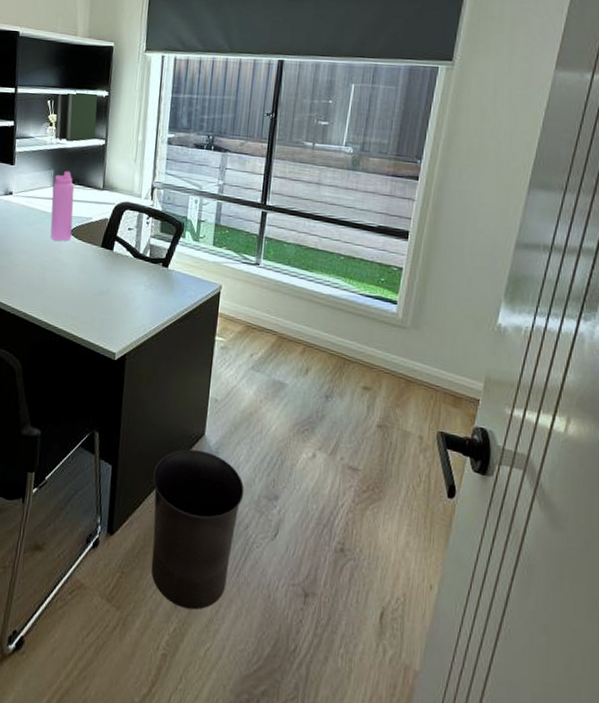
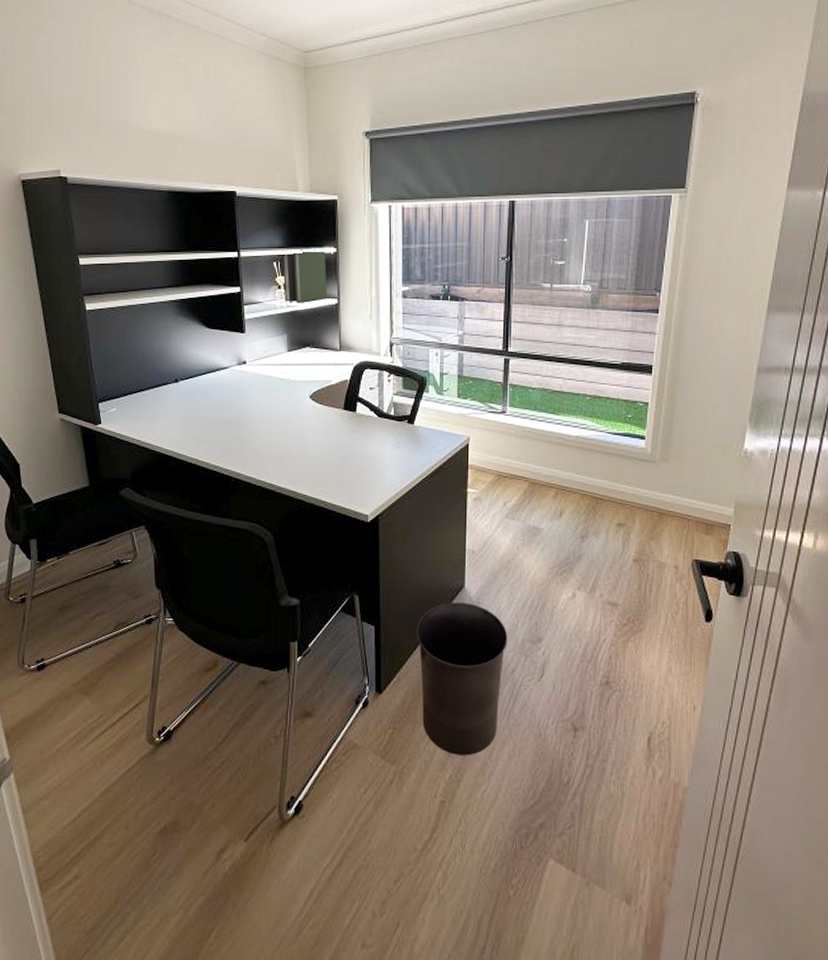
water bottle: present [50,170,75,242] -> none [288,334,312,408]

